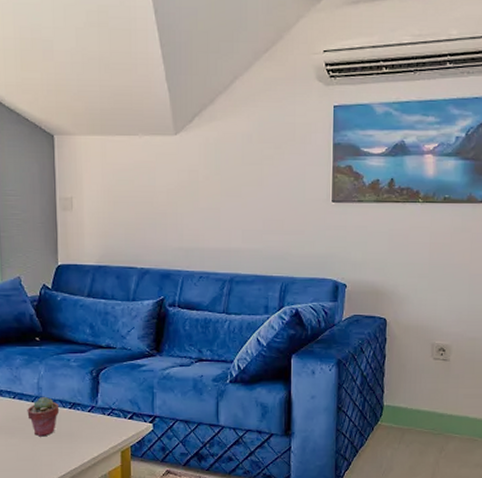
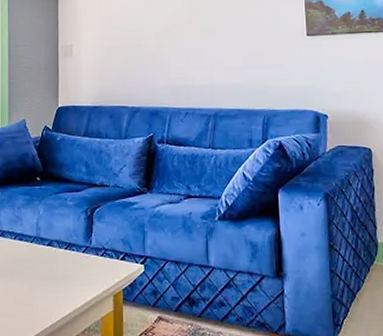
potted succulent: present [27,396,60,437] -> none [26,236,56,279]

